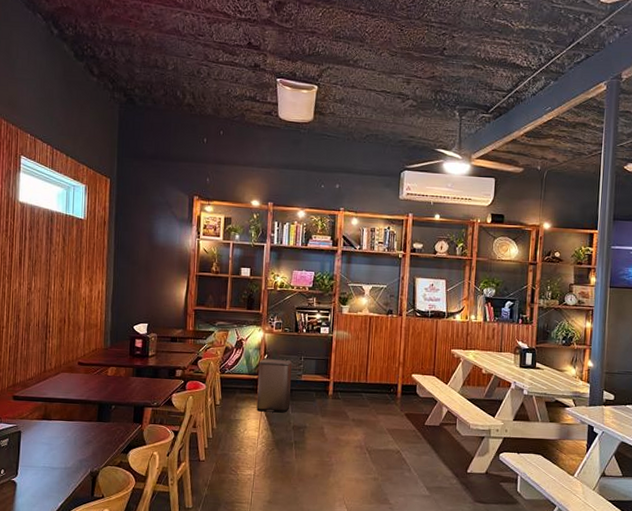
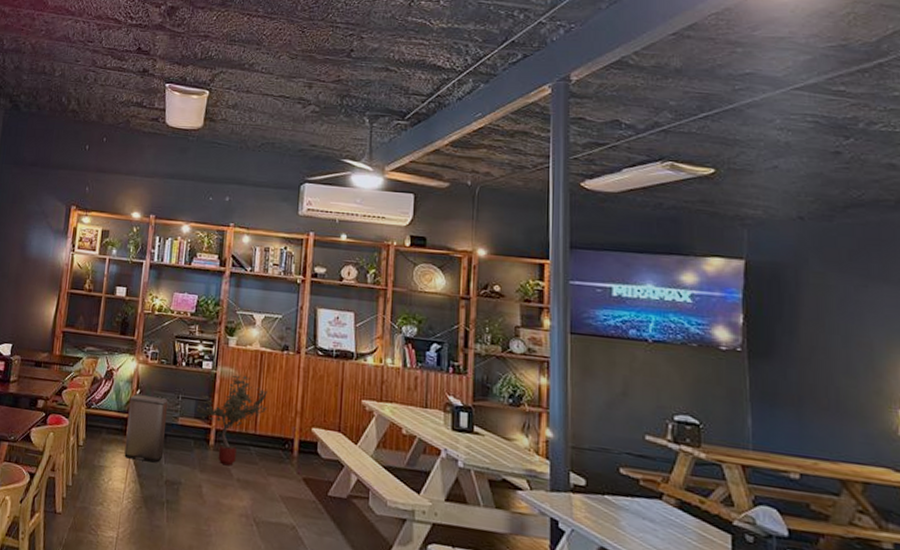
potted tree: none [316,337,376,410] -> present [196,375,268,466]

